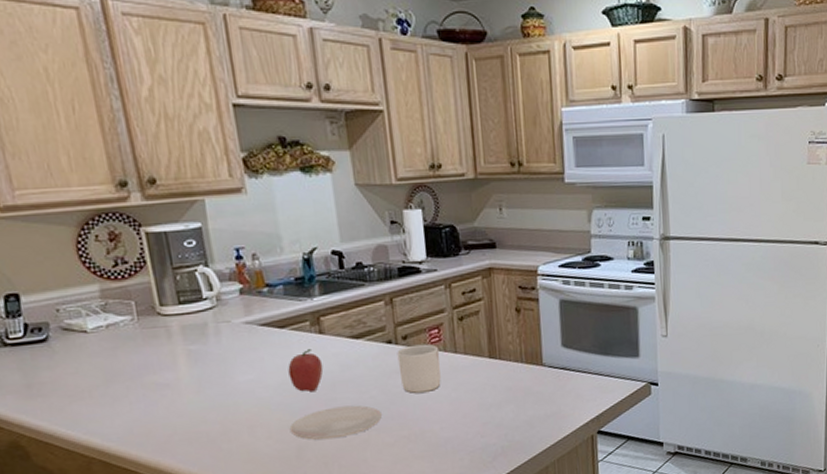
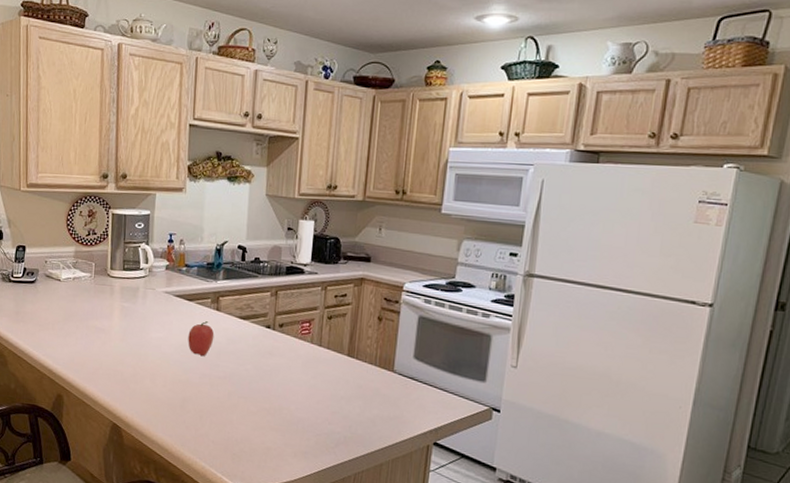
plate: present [289,405,382,440] -> none [180,372,251,399]
mug: present [397,344,441,394] -> none [271,333,307,376]

